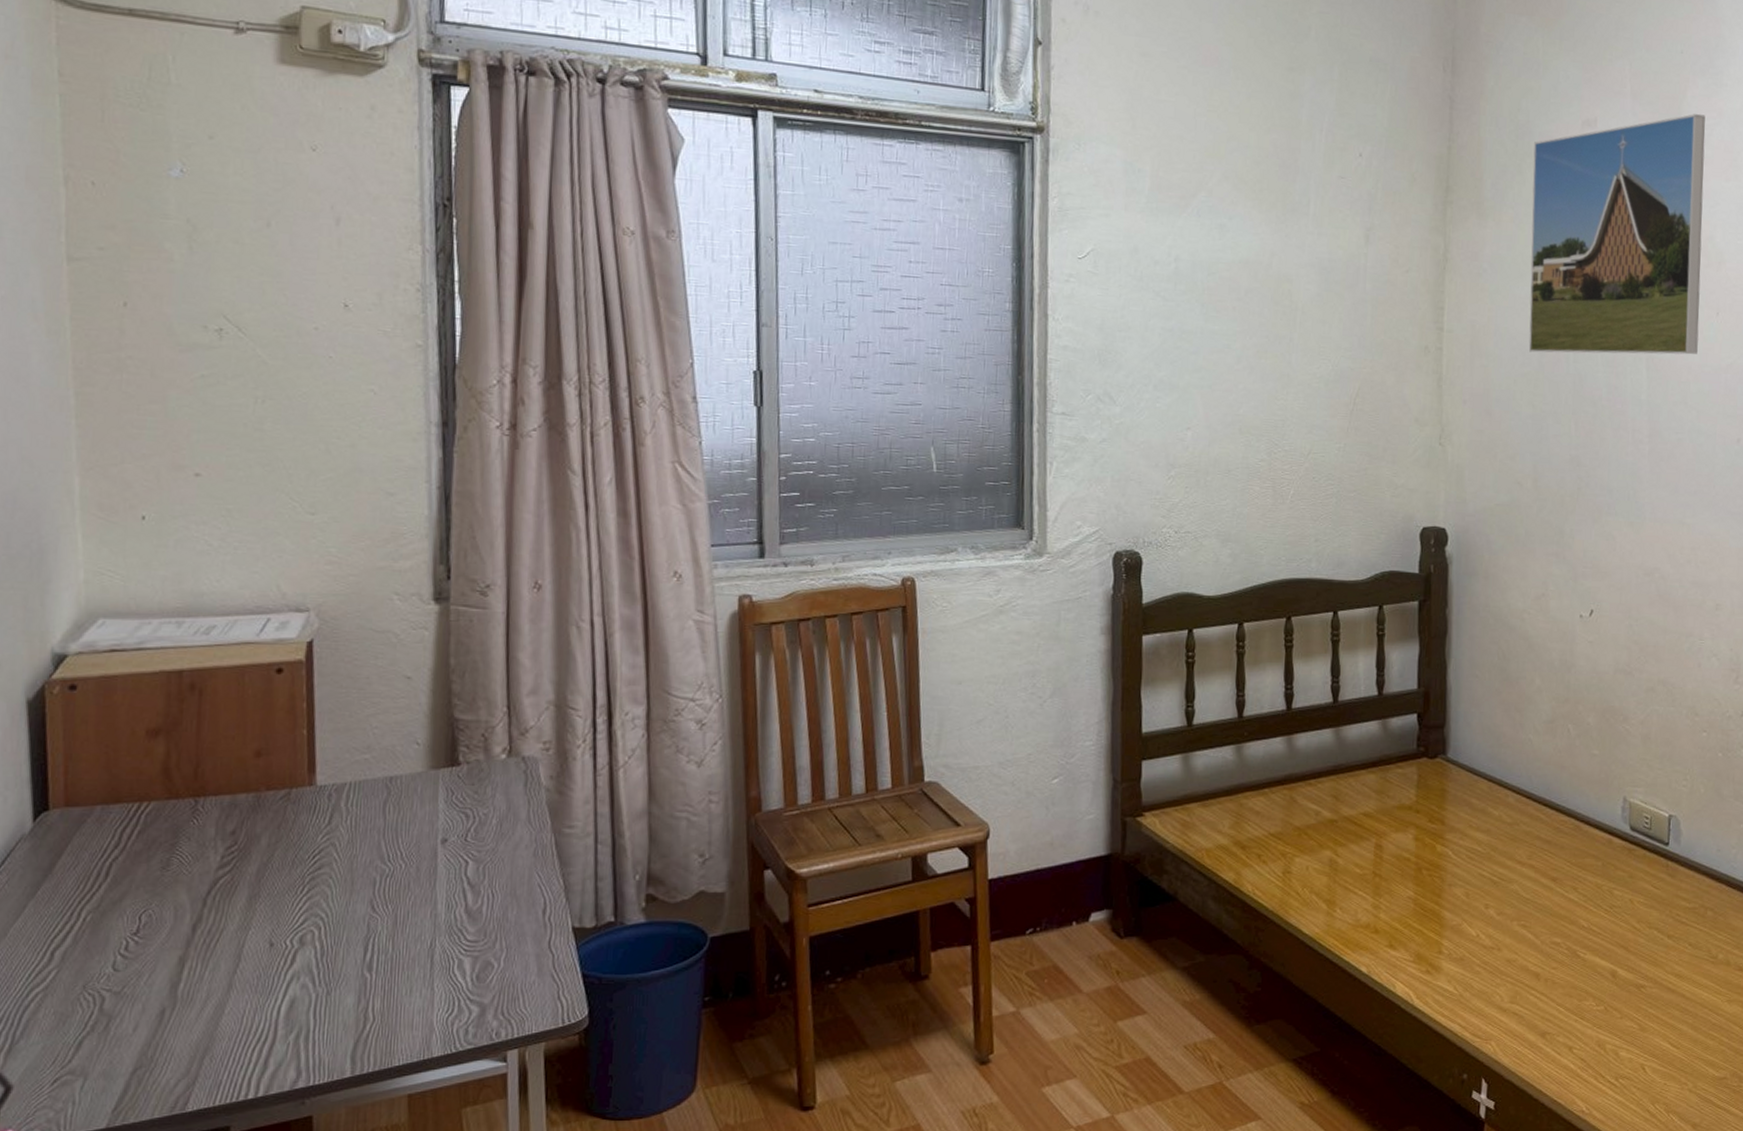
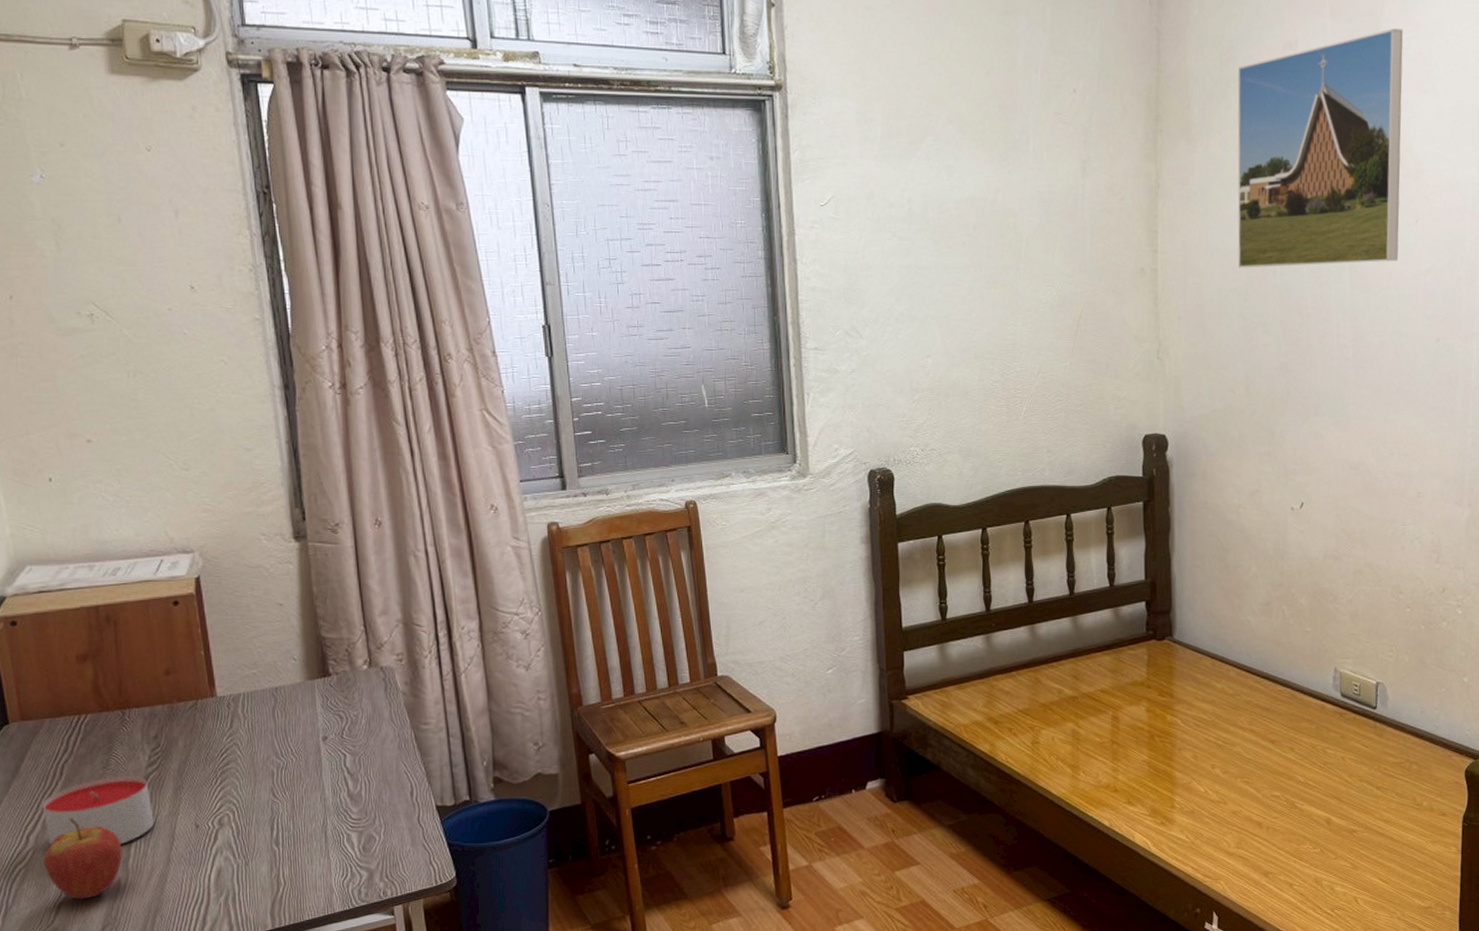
fruit: none [68,930,173,1034] -> present [43,818,123,900]
candle: none [76,880,218,964] -> present [41,776,154,844]

